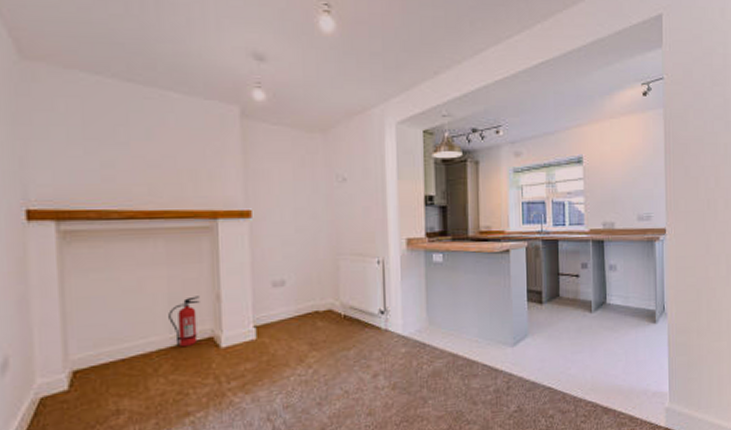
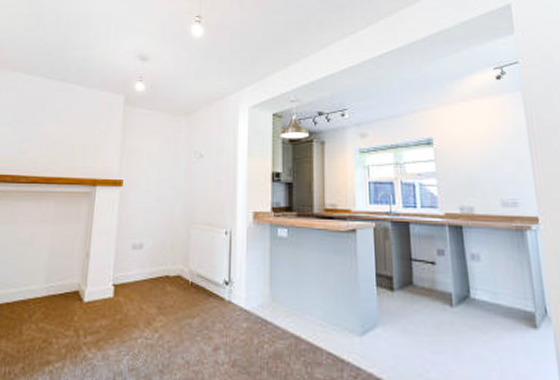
fire extinguisher: present [168,296,200,348] -> none [47,252,73,298]

